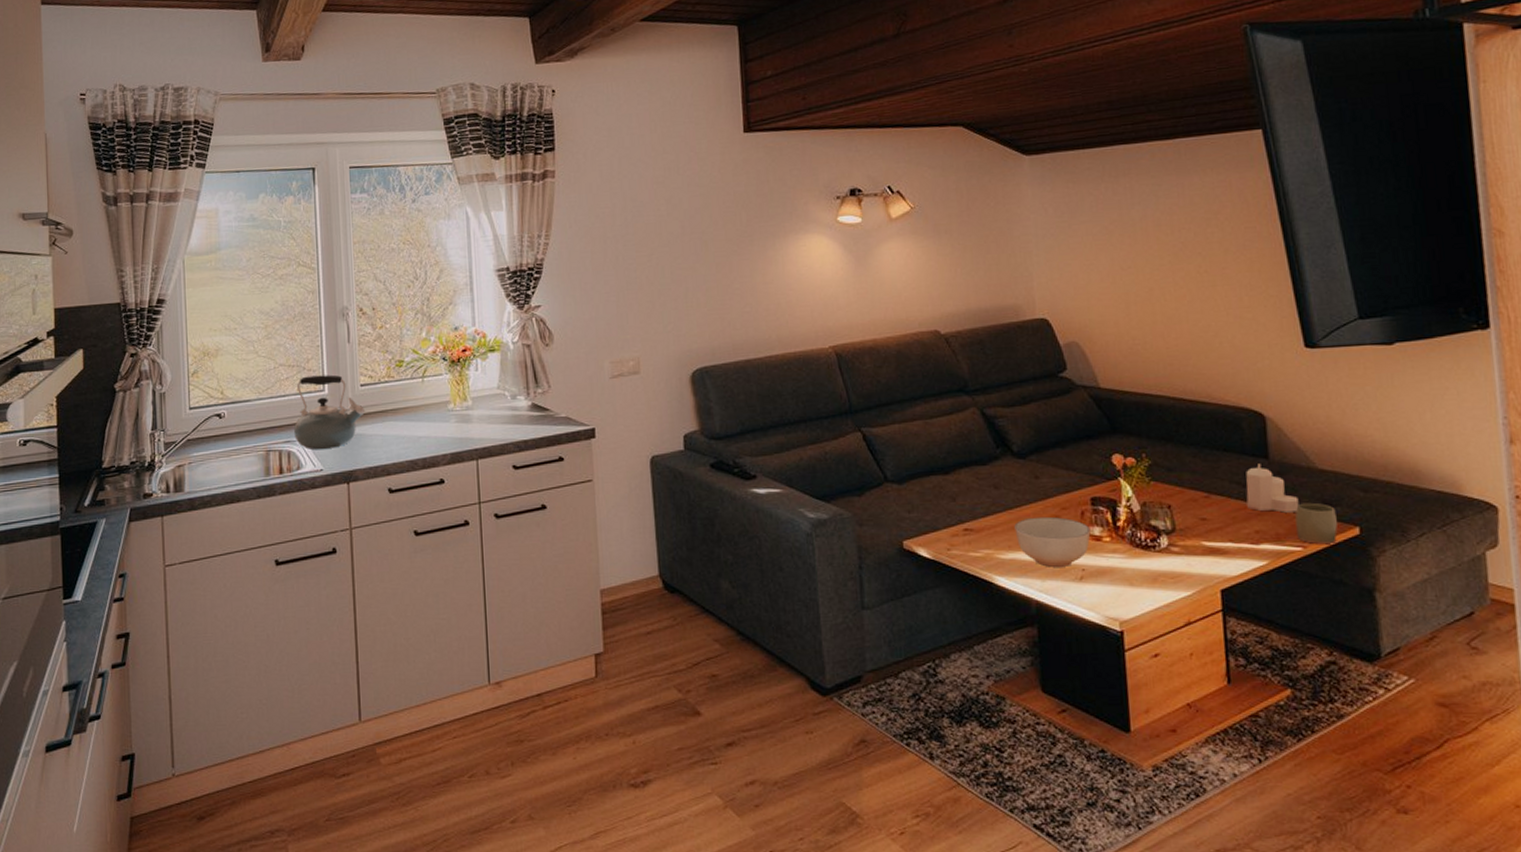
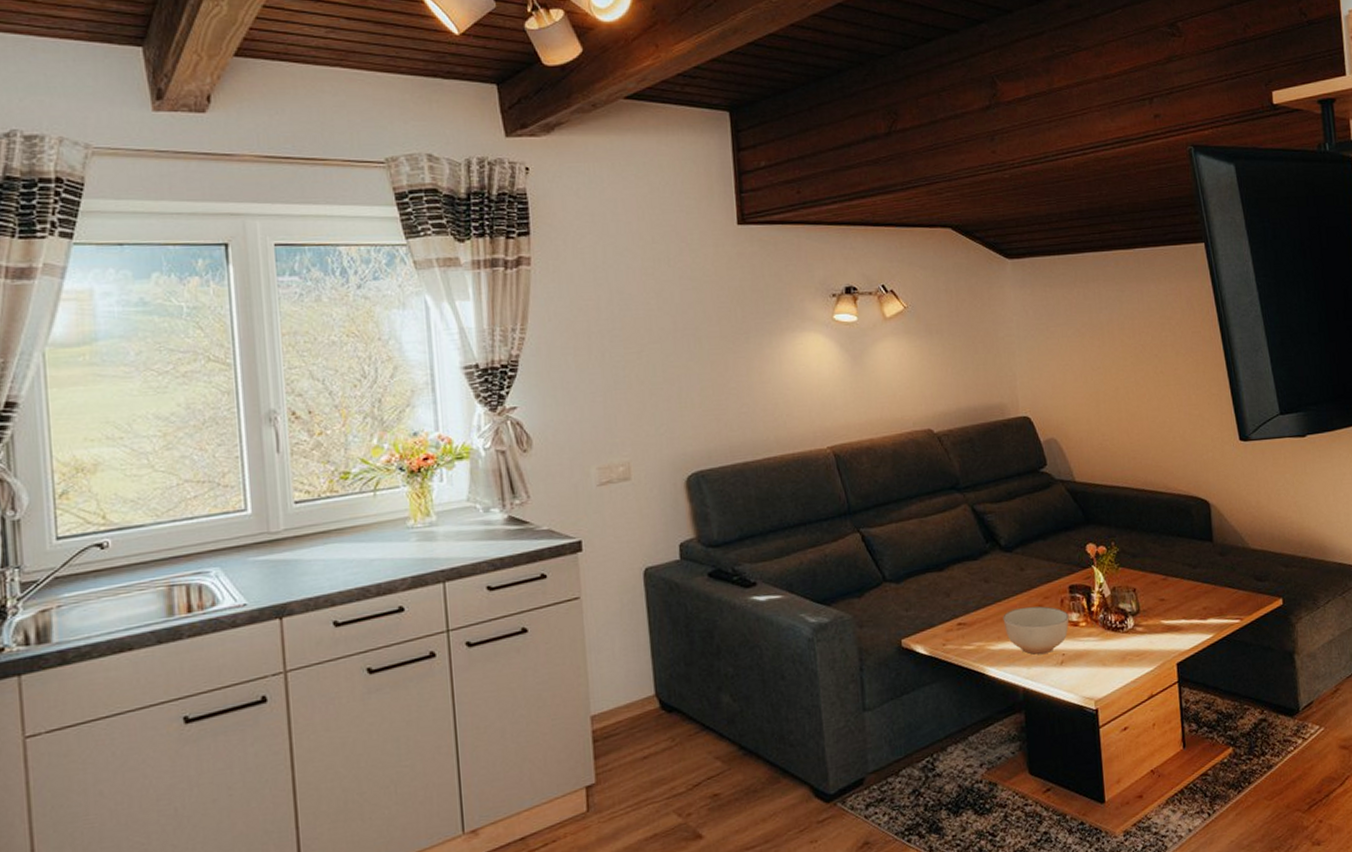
kettle: present [294,374,366,449] -> none [206,491,302,581]
candle: present [1246,463,1299,513] -> none [1195,546,1237,590]
mug: present [1295,502,1338,545] -> none [1234,579,1266,616]

